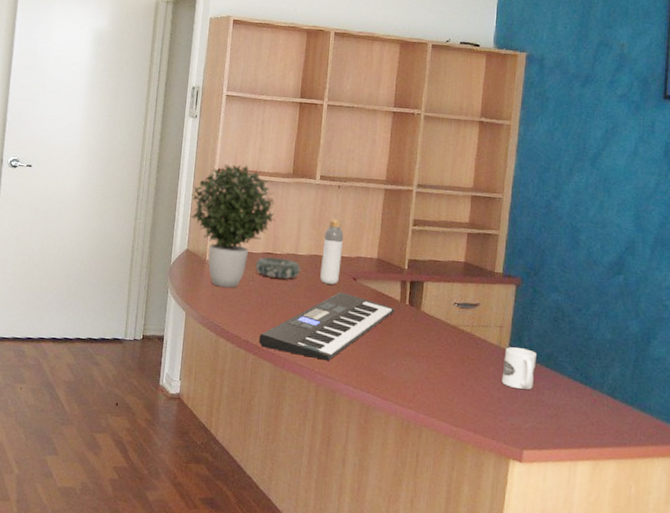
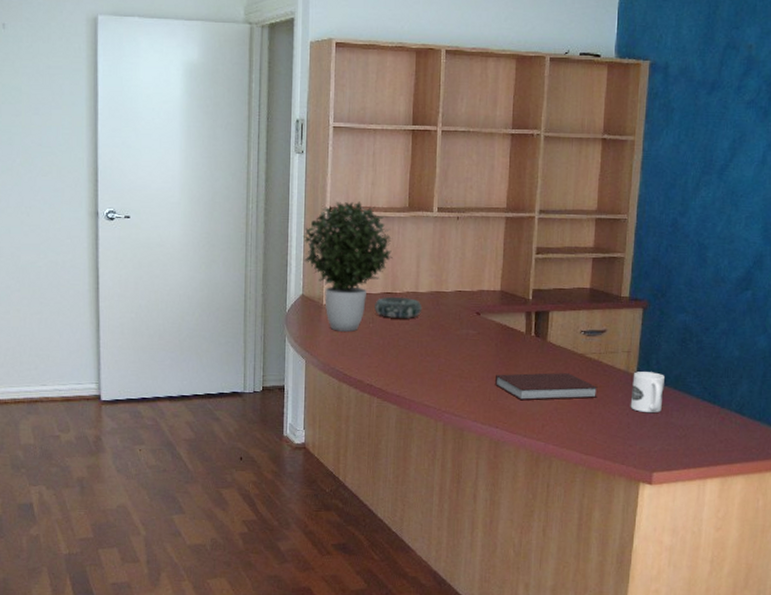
keyboard: present [258,291,395,361] -> none [382,327,521,399]
bottle: present [320,219,344,285] -> none [442,252,465,321]
notebook: none [368,339,470,370] -> present [494,373,598,401]

